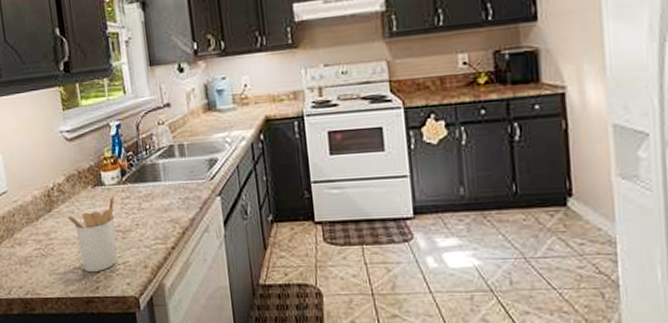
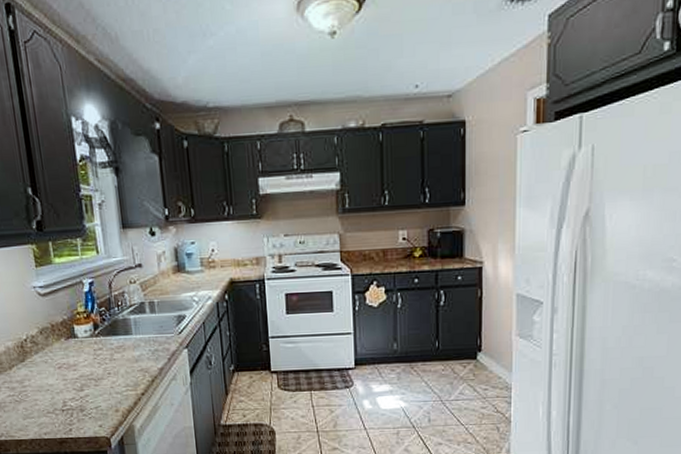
utensil holder: present [66,194,118,273] -> none [39,346,90,417]

